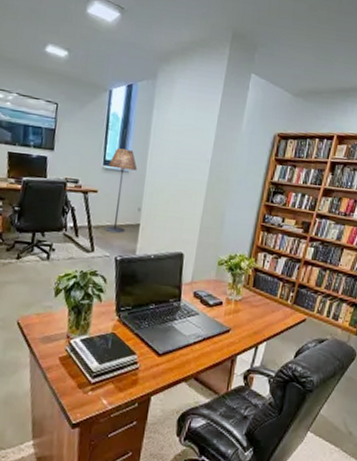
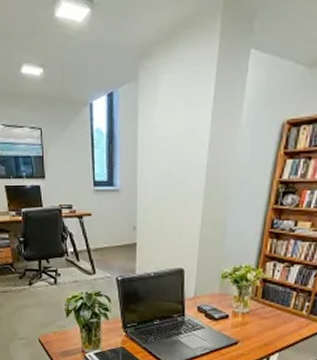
floor lamp: present [104,148,138,234] -> none [99,166,128,255]

